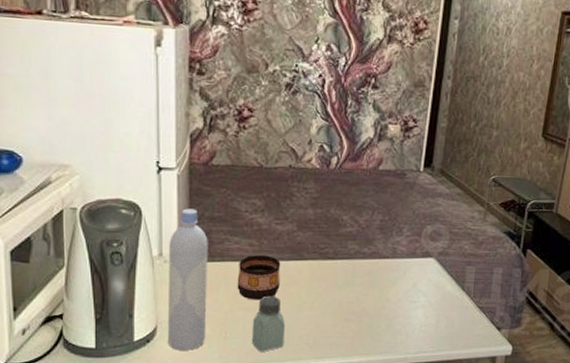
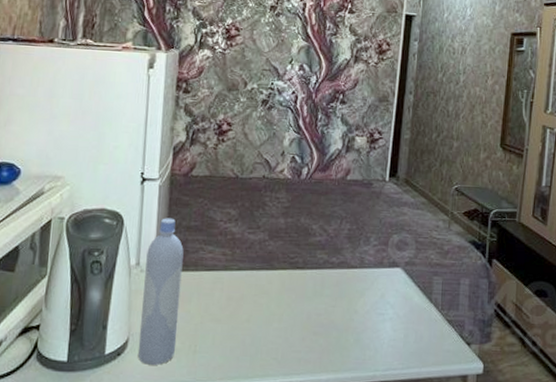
cup: present [237,255,281,300] -> none [209,264,252,312]
saltshaker: present [251,296,285,353] -> none [220,307,254,368]

